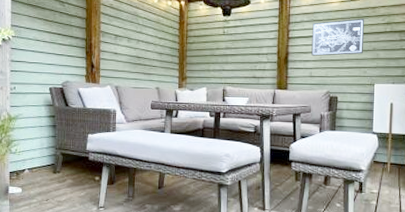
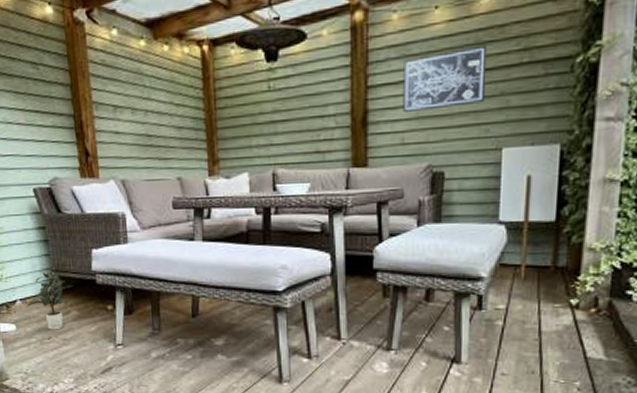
potted plant: none [33,149,71,194] -> present [27,271,73,330]

